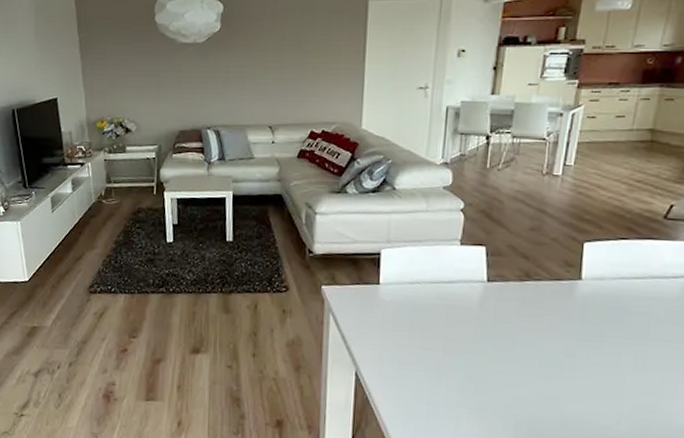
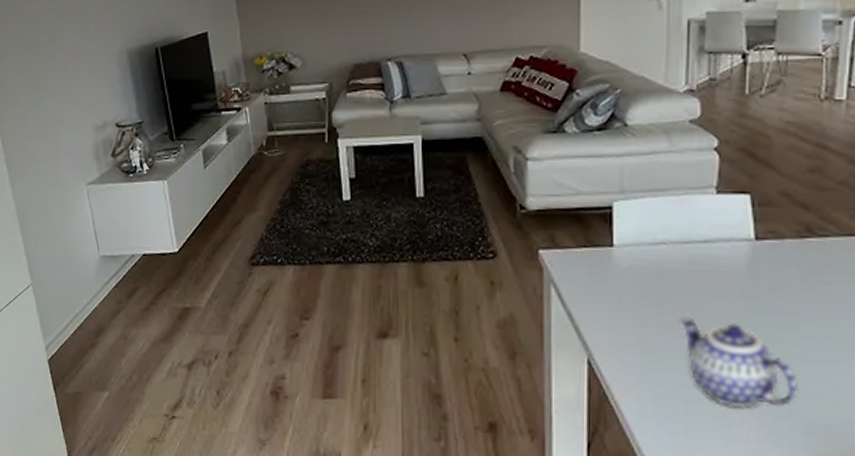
teapot: none [427,340,513,410] -> present [680,316,800,408]

